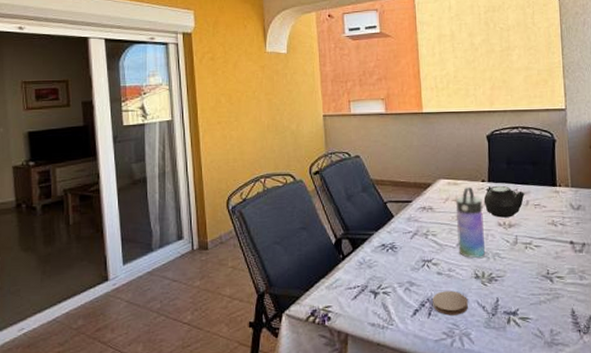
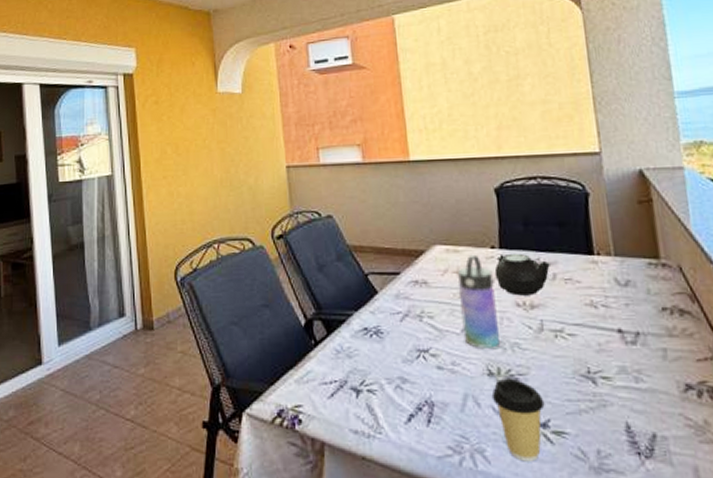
coaster: present [433,290,468,316] -> none [432,391,480,424]
coffee cup: none [477,279,516,341] -> present [491,377,545,462]

